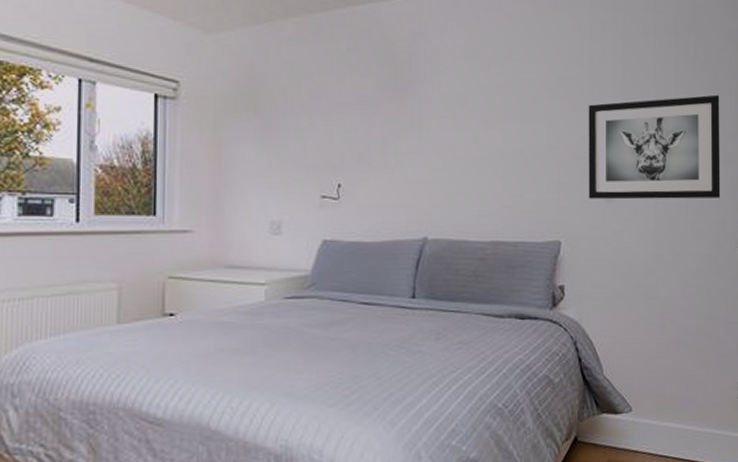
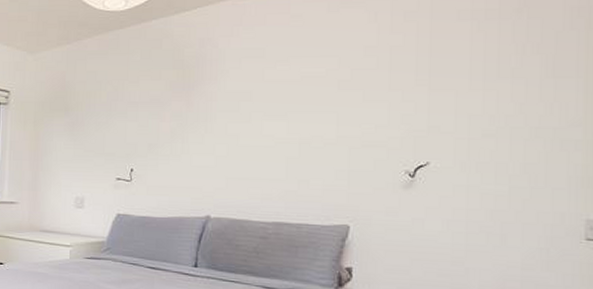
wall art: present [588,94,721,200] -> none [383,77,561,189]

